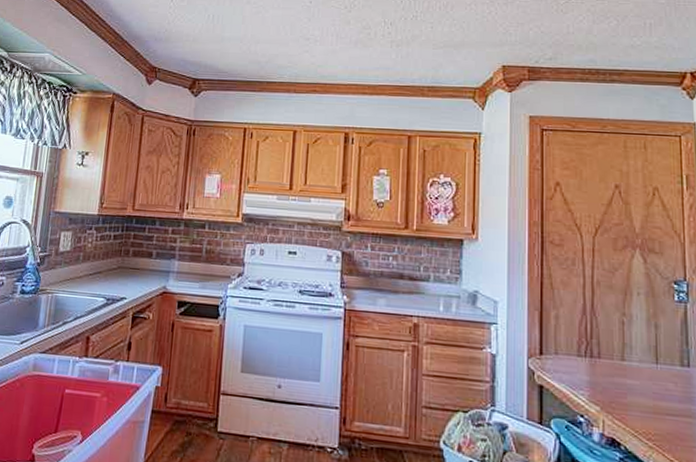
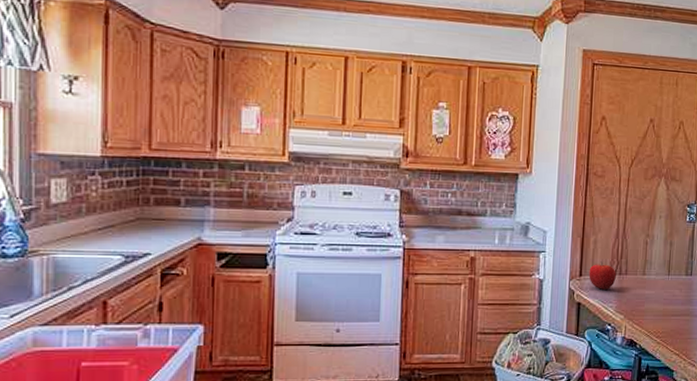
fruit: none [551,340,586,374] -> present [589,261,616,290]

